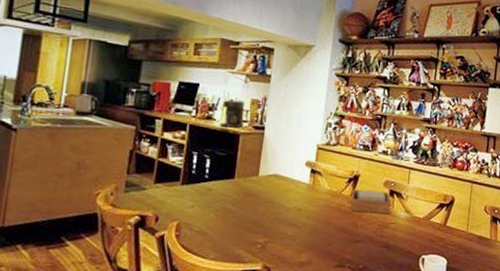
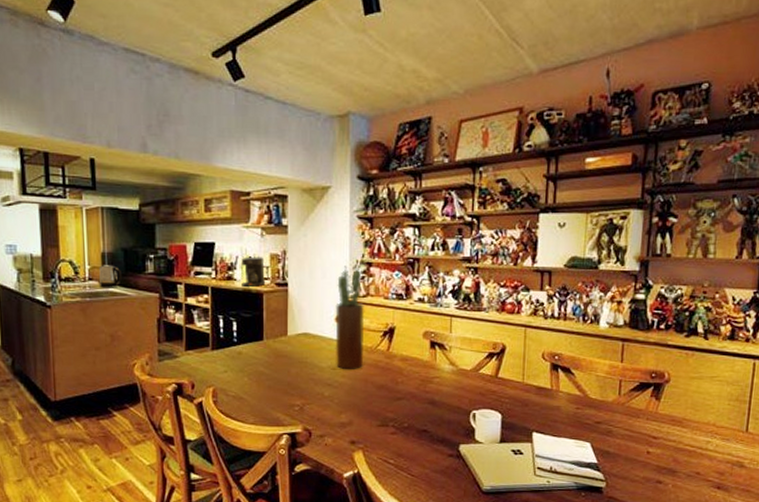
vase: none [302,111,335,212] -> present [335,259,365,369]
napkin holder: present [350,189,392,214] -> none [388,343,434,367]

